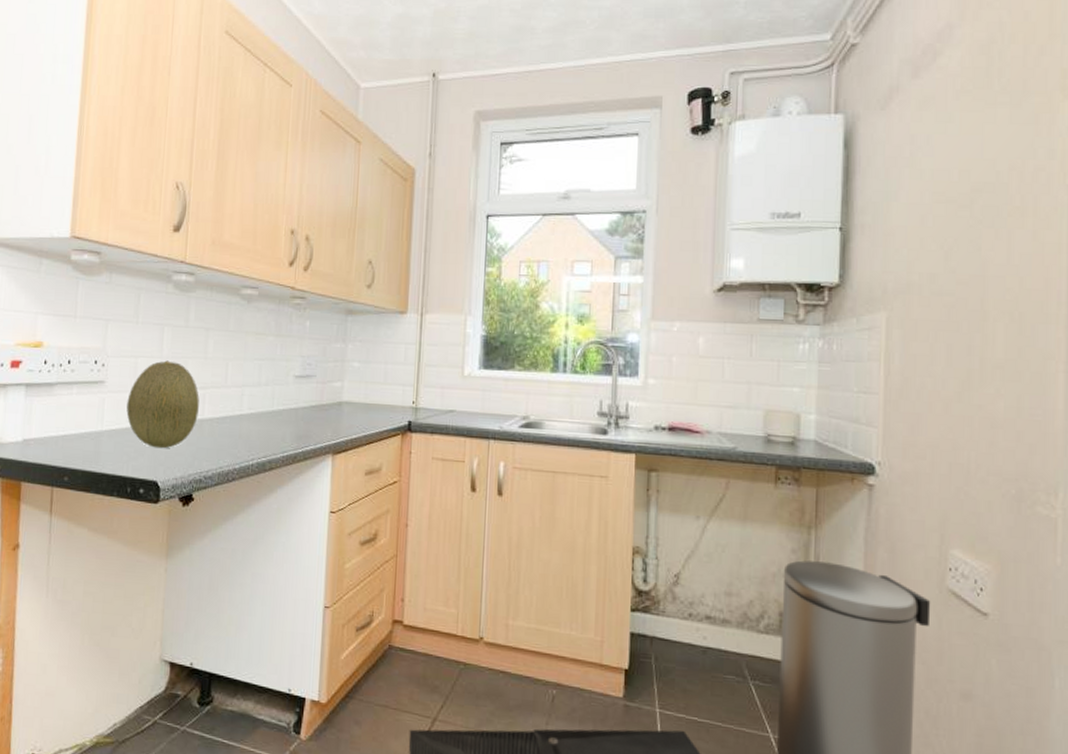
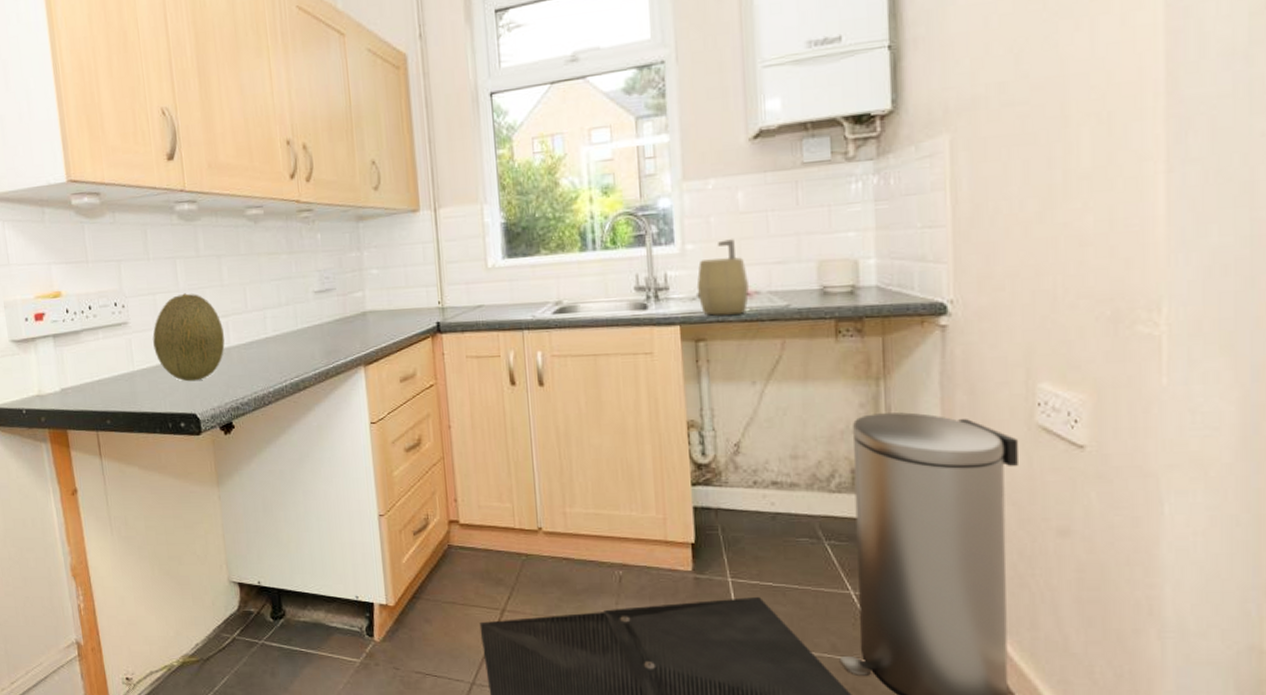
soap dispenser: none [654,379,701,451] -> present [696,239,749,316]

